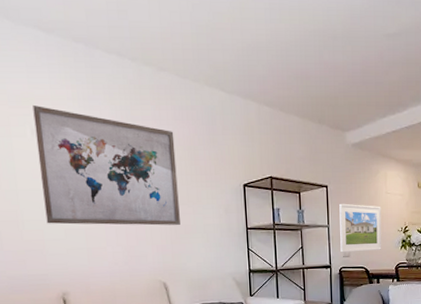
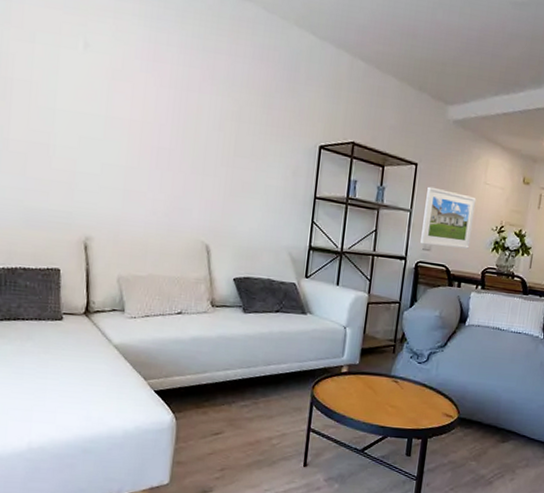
wall art: present [31,104,180,226] -> none [82,14,249,180]

